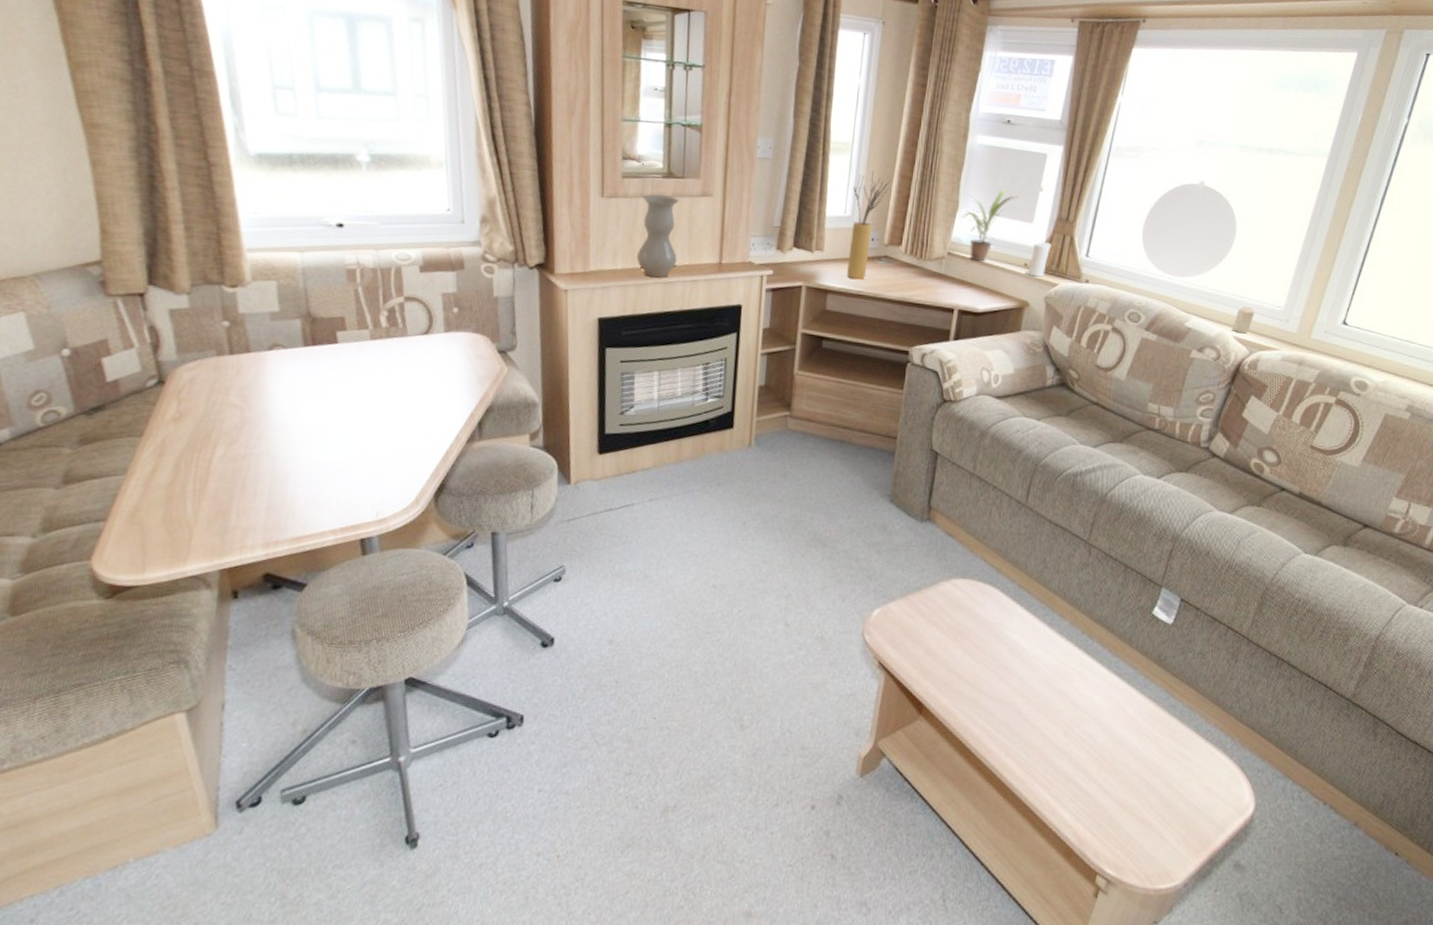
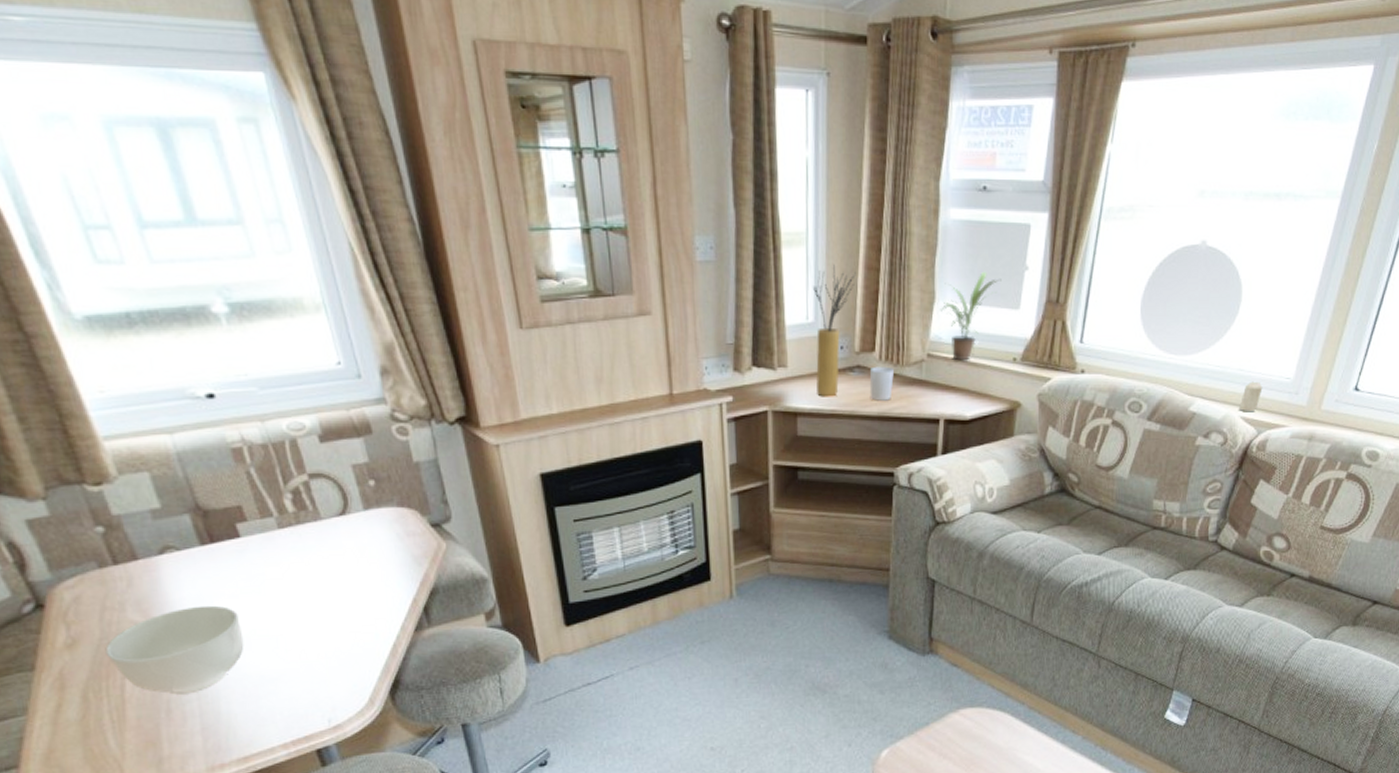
bowl: none [204,397,321,474] -> present [105,605,244,695]
vase: present [636,194,679,278] -> none [570,319,621,419]
candle holder: none [893,258,918,289] -> present [869,366,895,401]
candle: present [1025,241,1052,277] -> none [1014,329,1042,372]

